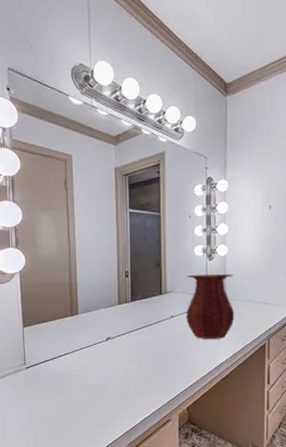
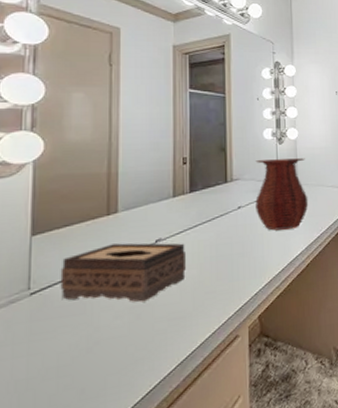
tissue box: none [43,338,129,384] -> present [60,243,186,303]

